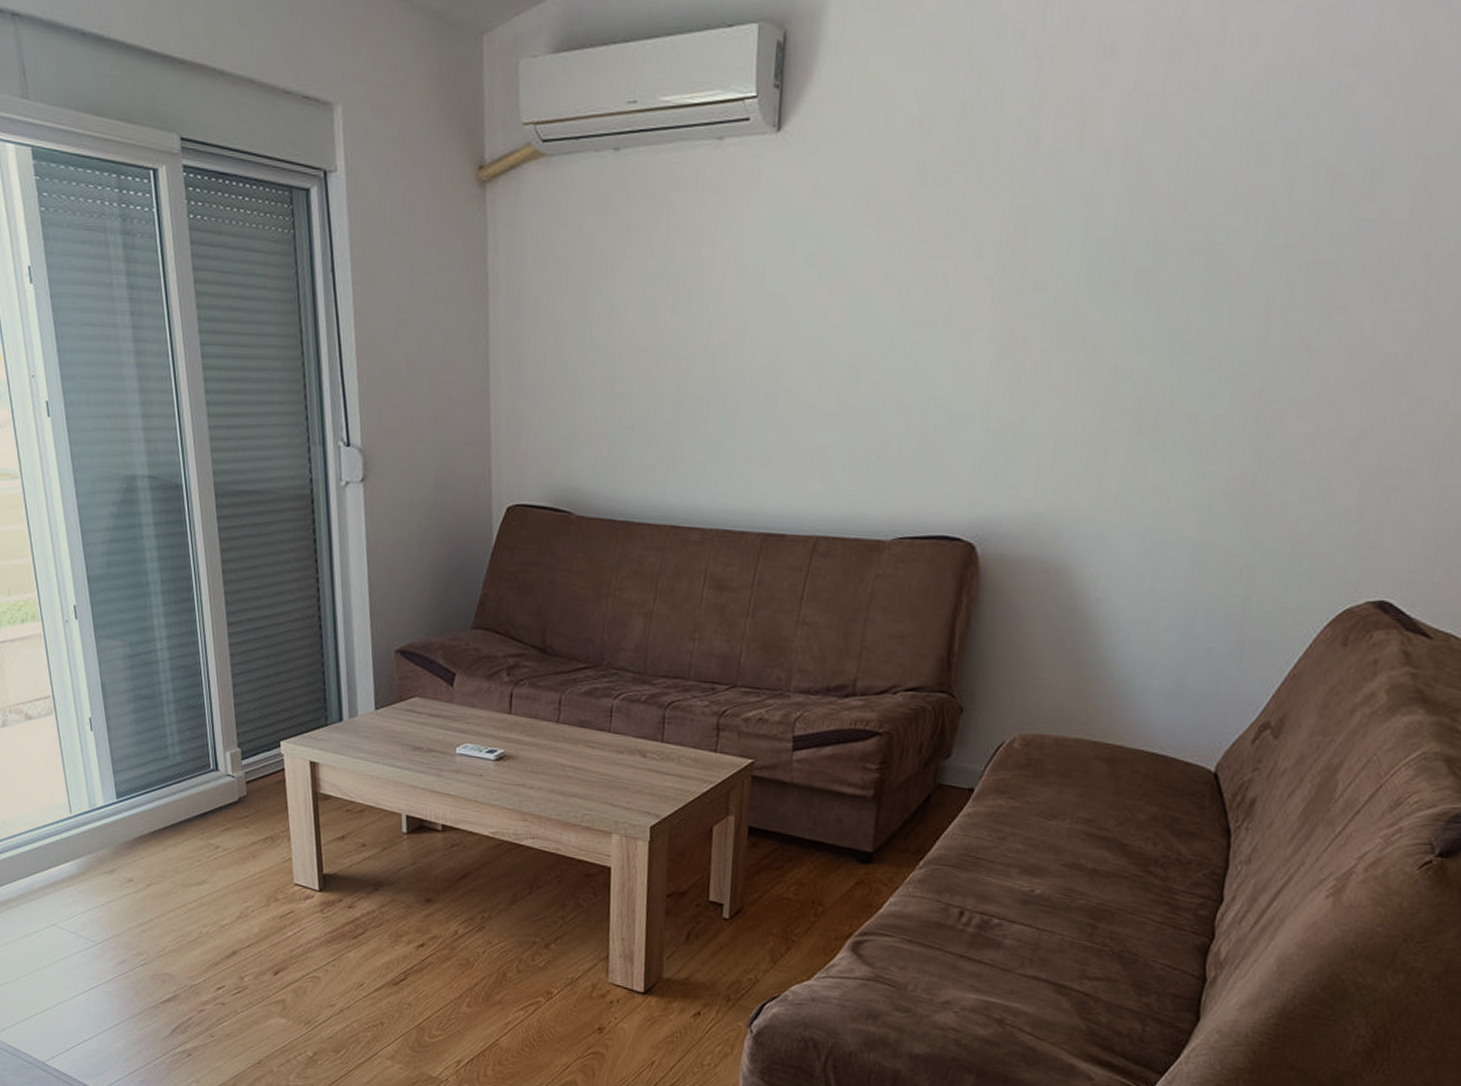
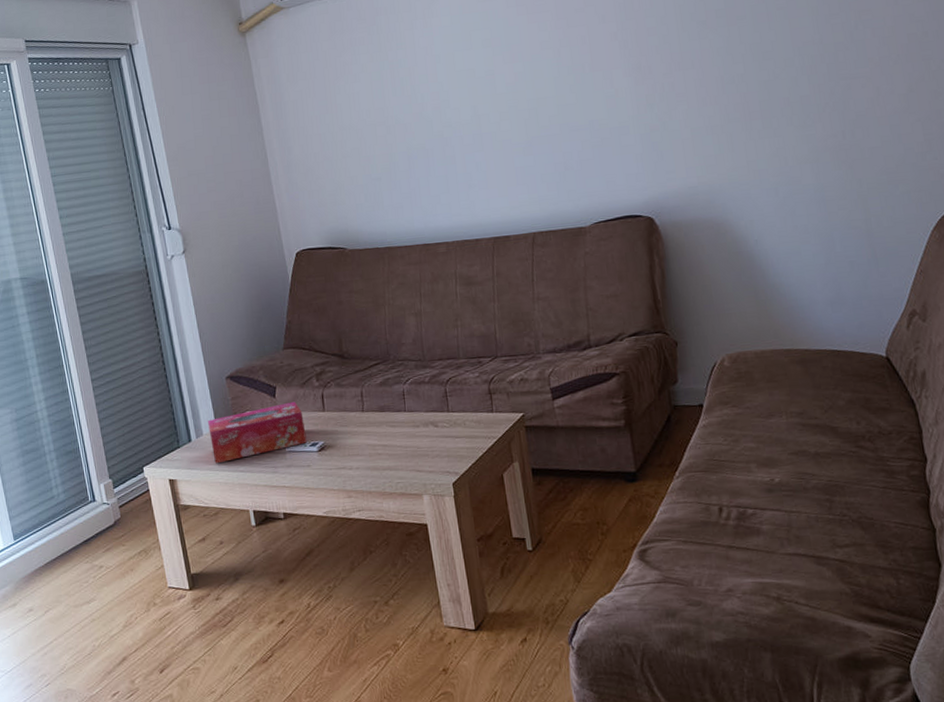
tissue box: none [365,695,484,753] -> present [208,401,307,464]

